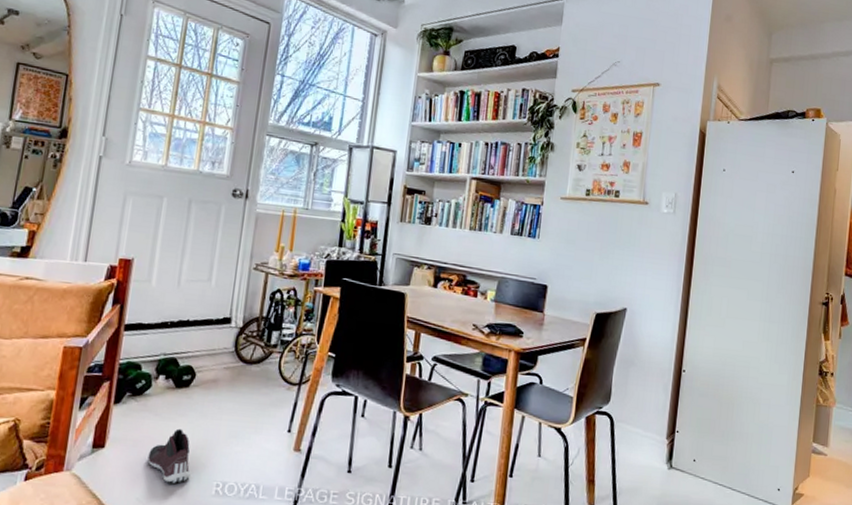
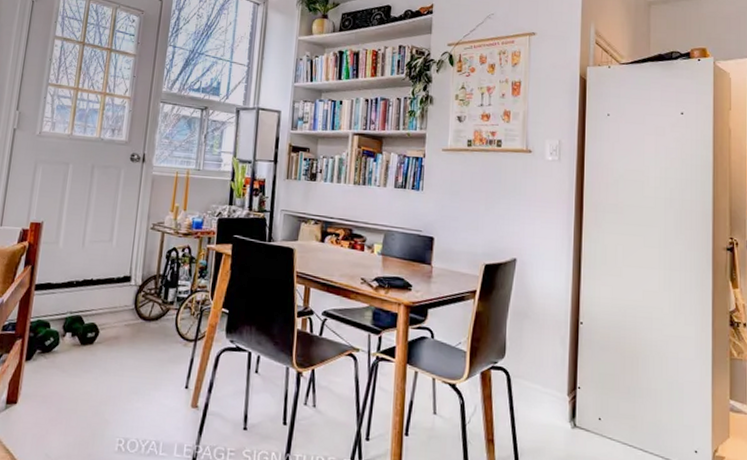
sneaker: present [147,428,191,484] -> none [55,385,95,440]

